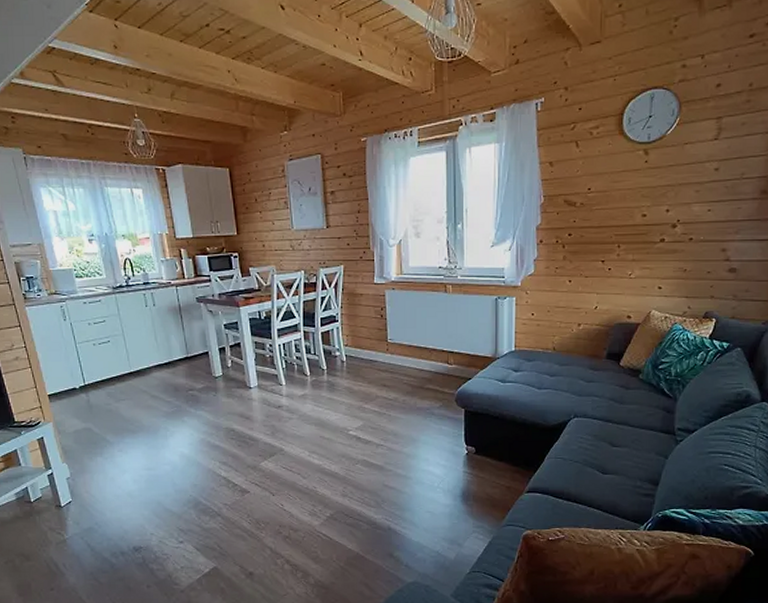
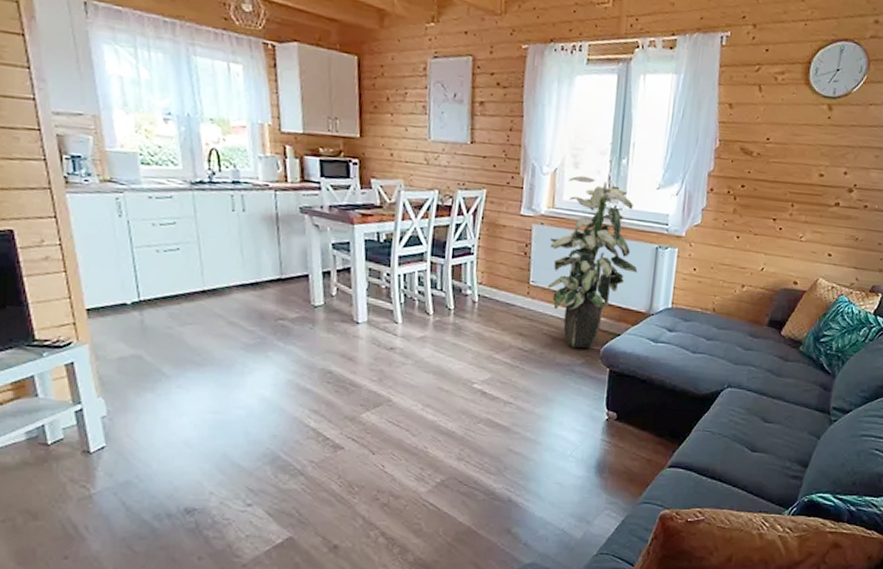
indoor plant: none [401,243,481,394] -> present [547,175,638,349]

